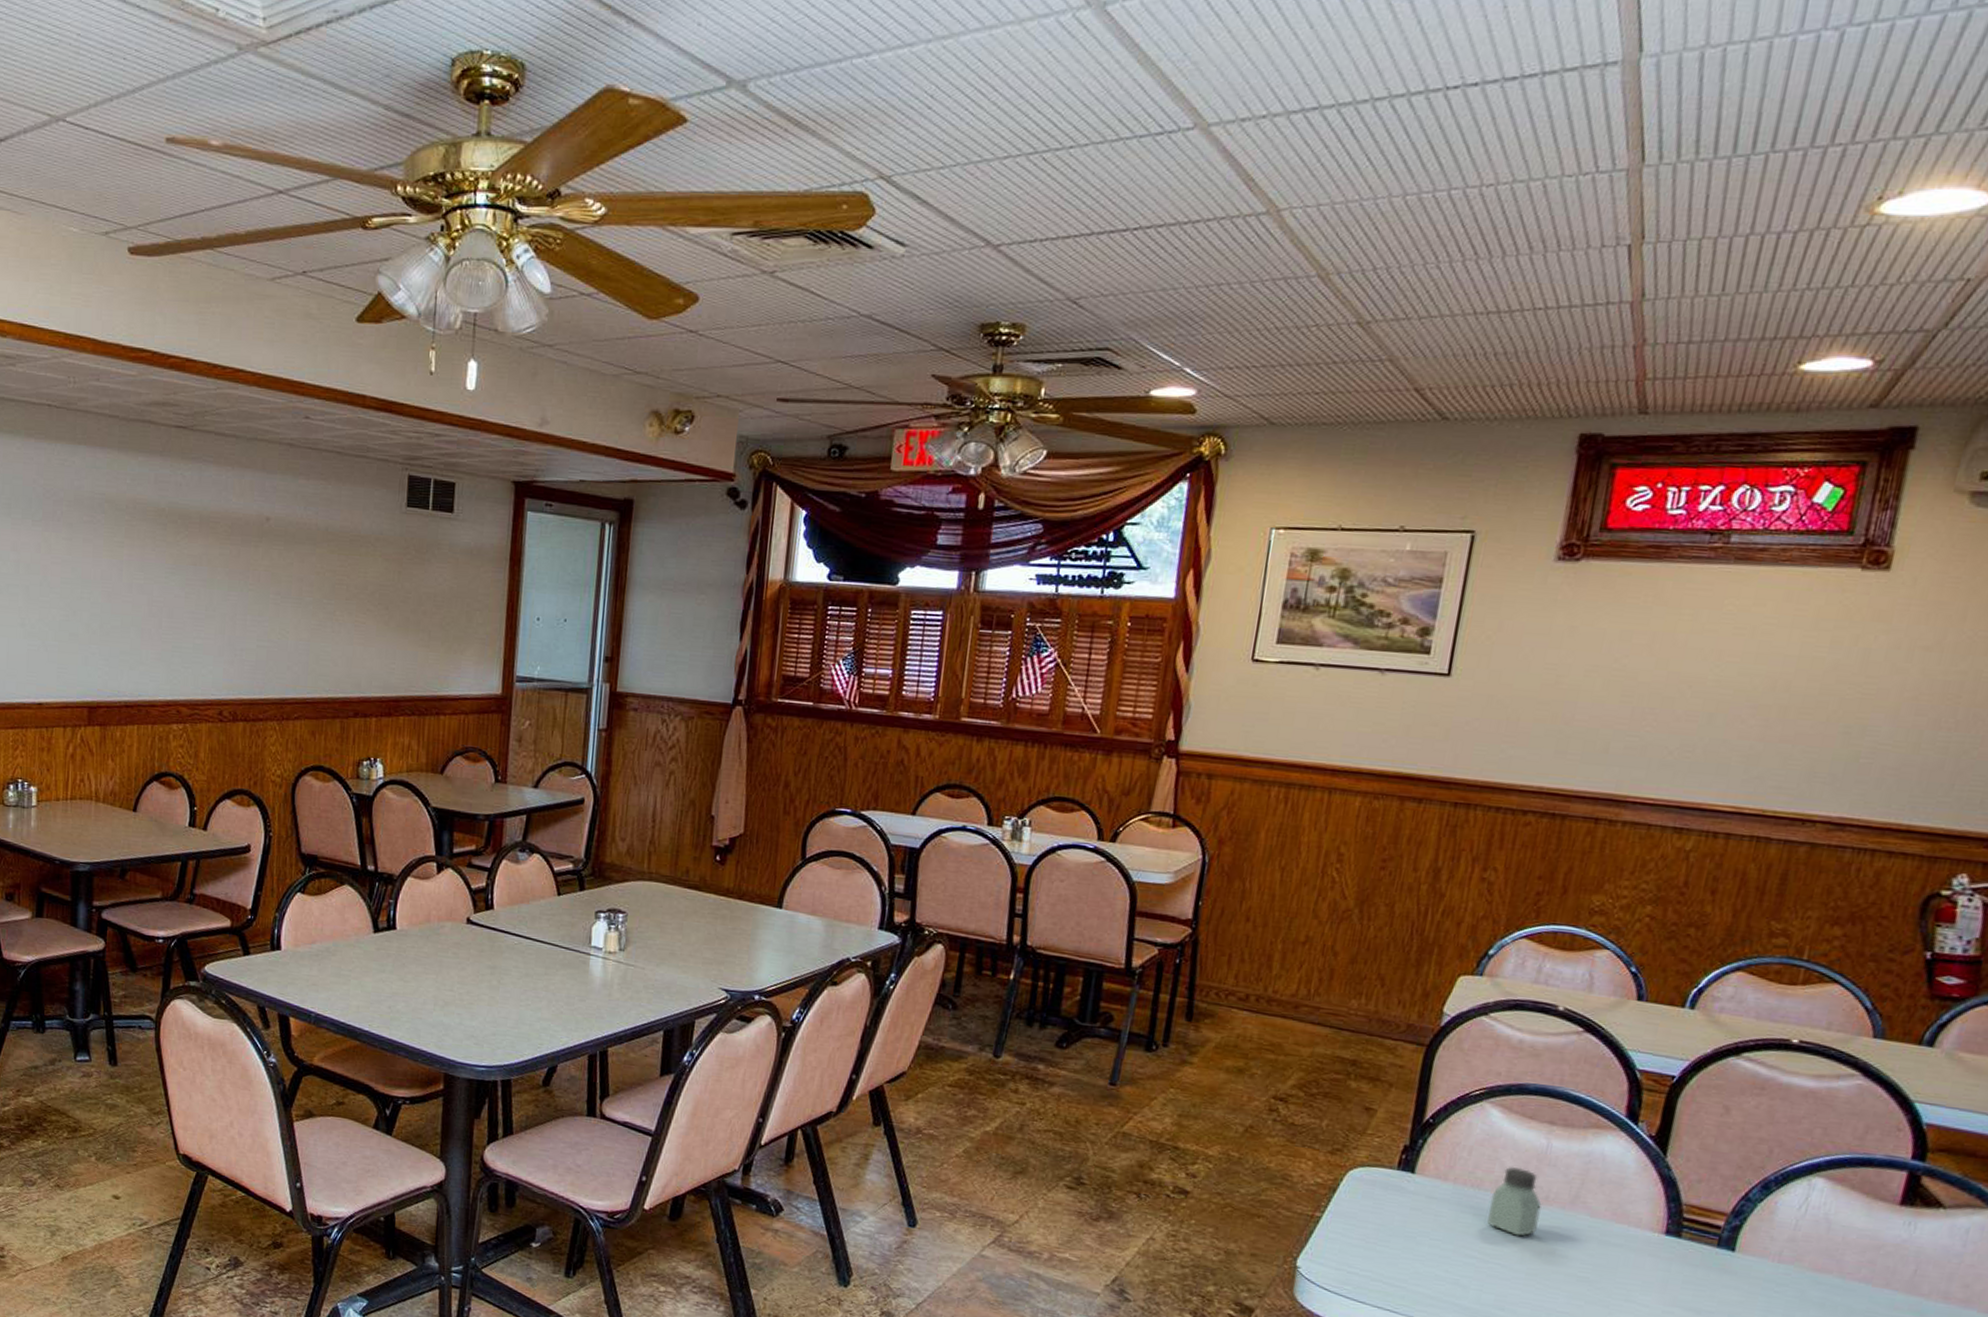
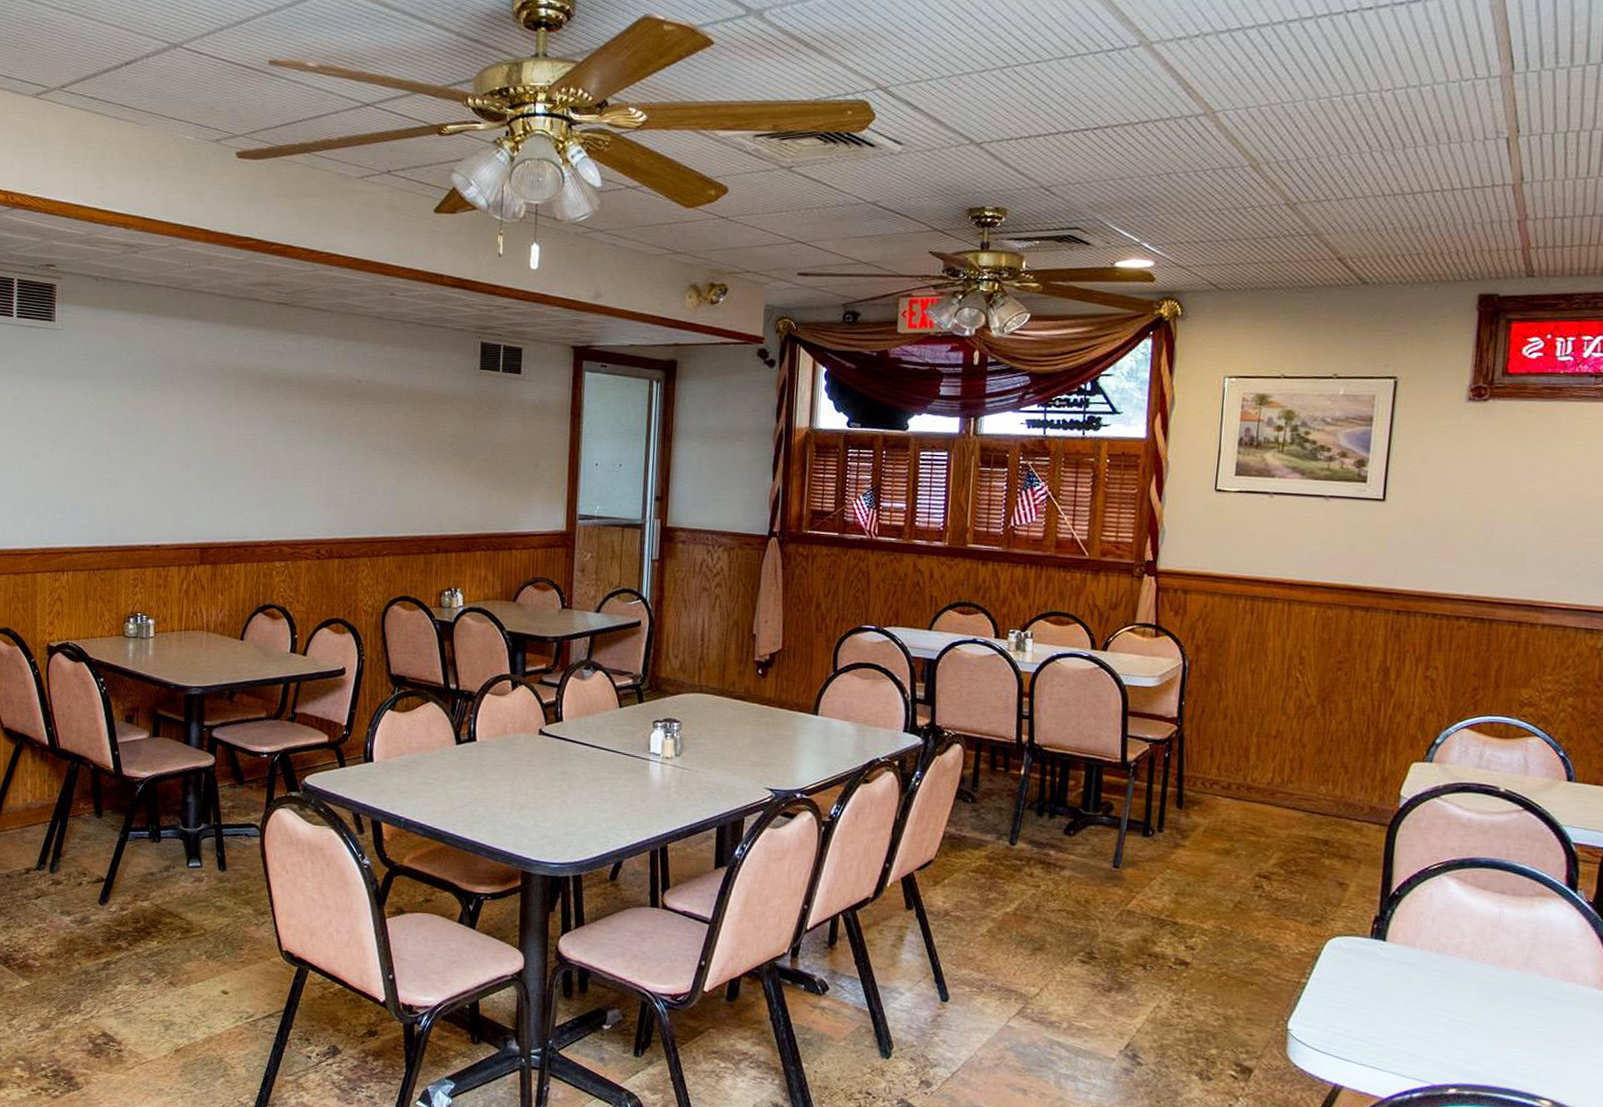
saltshaker: present [1487,1166,1542,1236] -> none [1453,932,1499,996]

